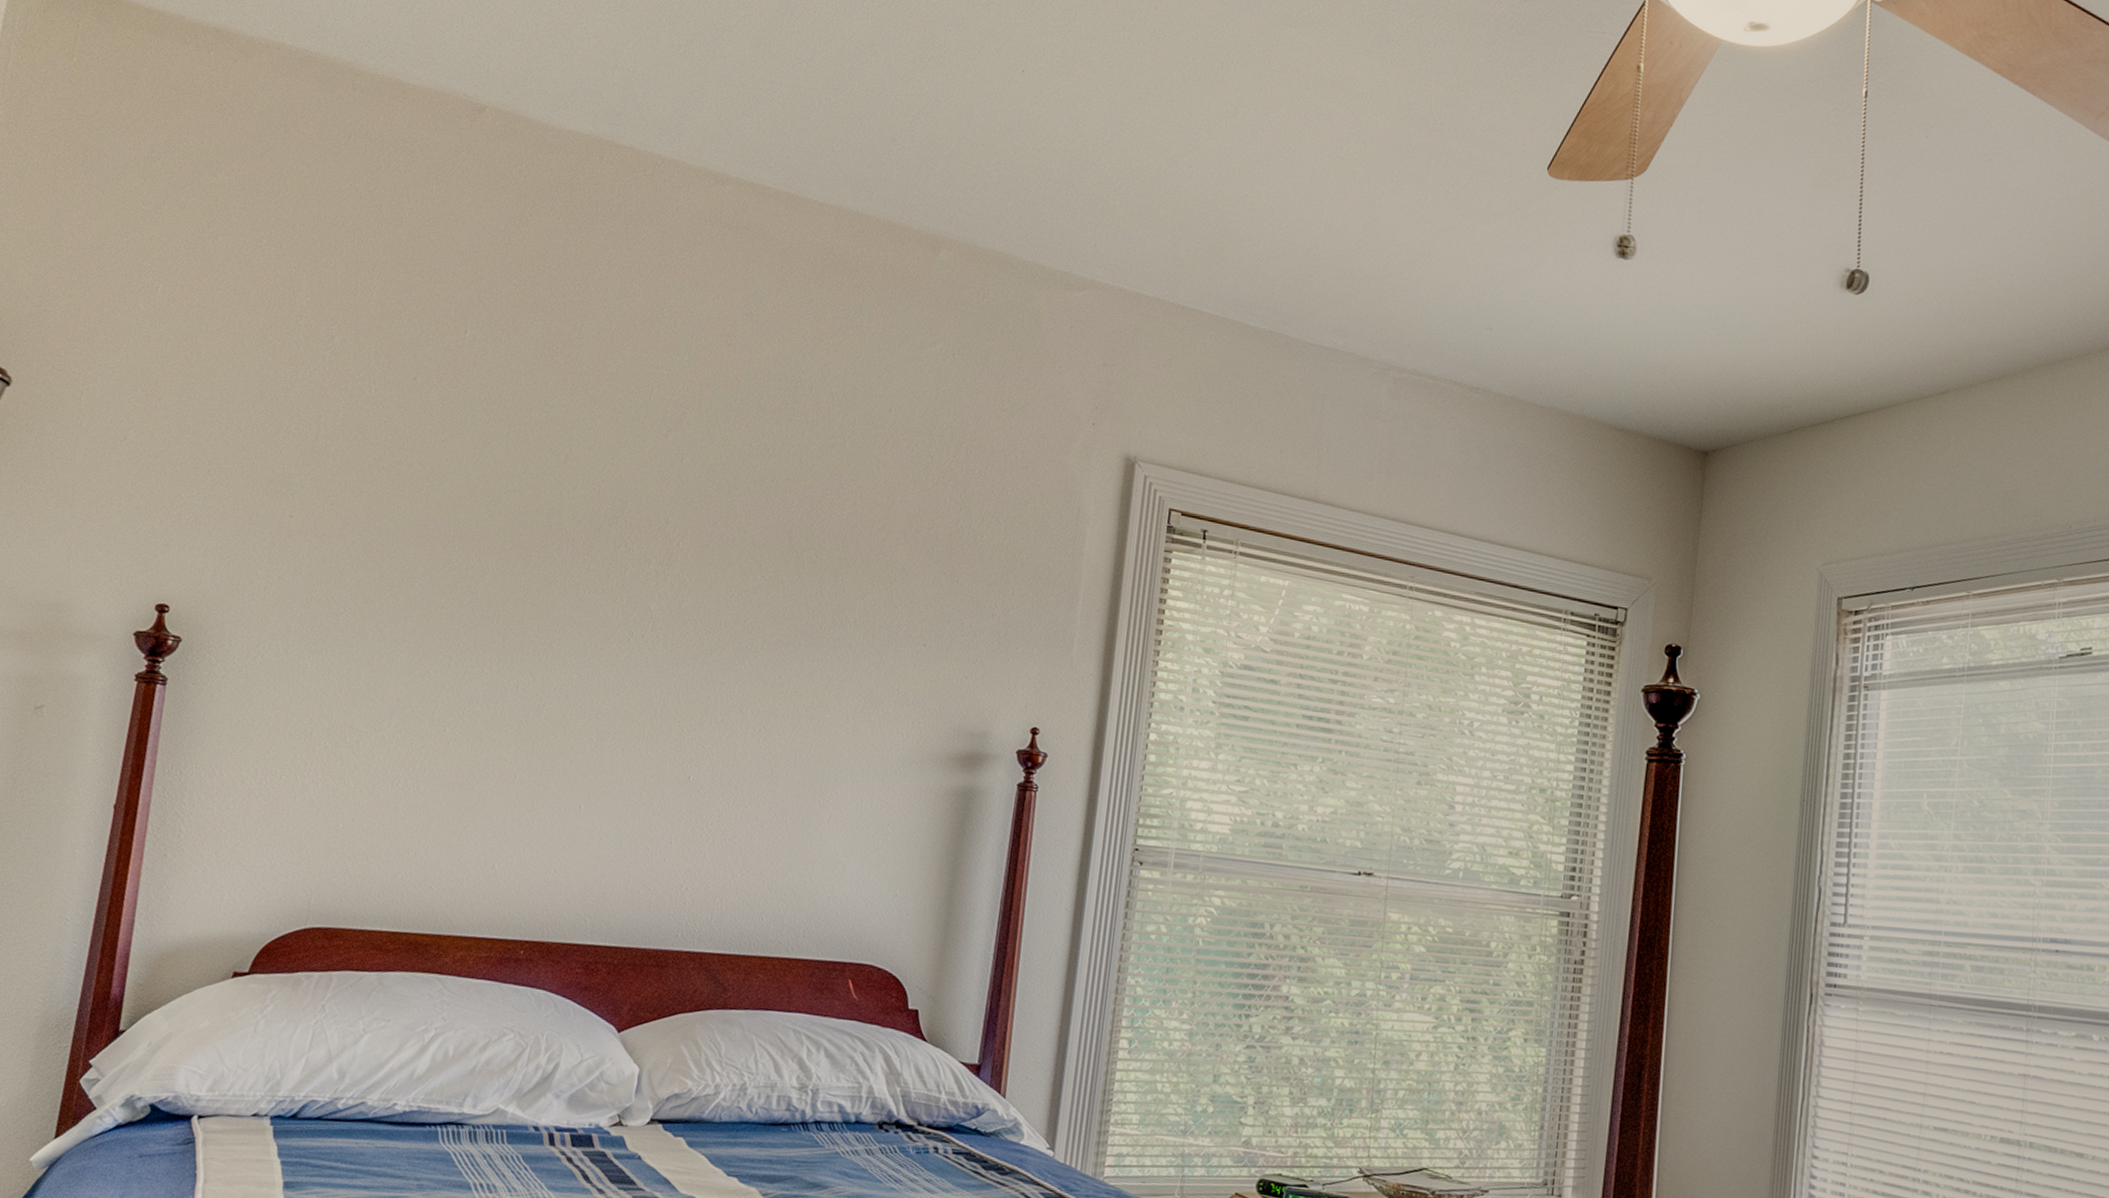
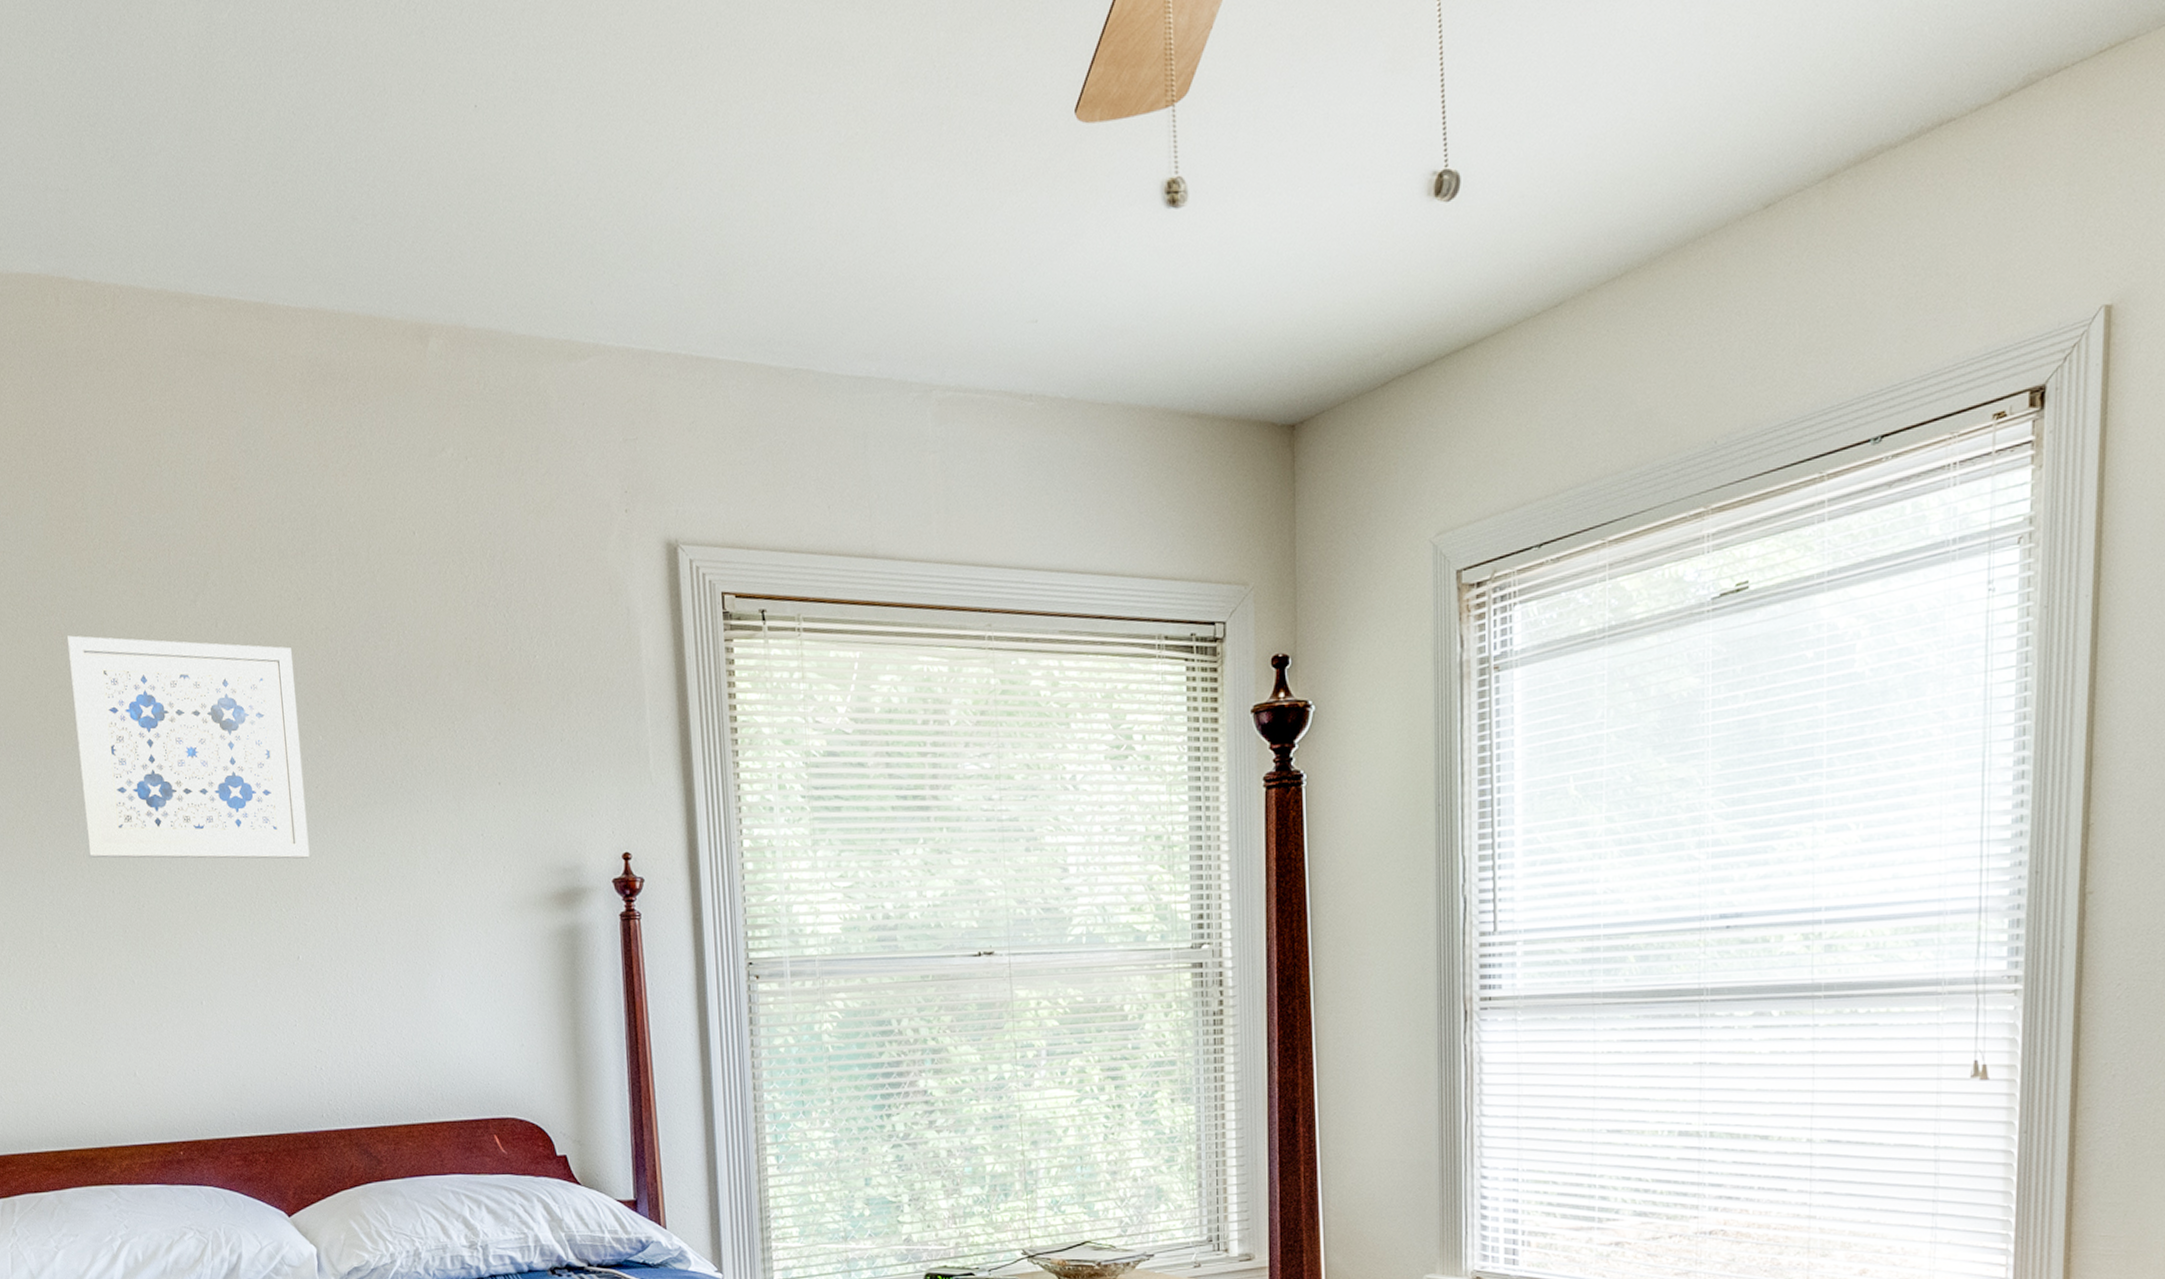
wall art: none [501,446,750,686] -> present [66,635,310,859]

